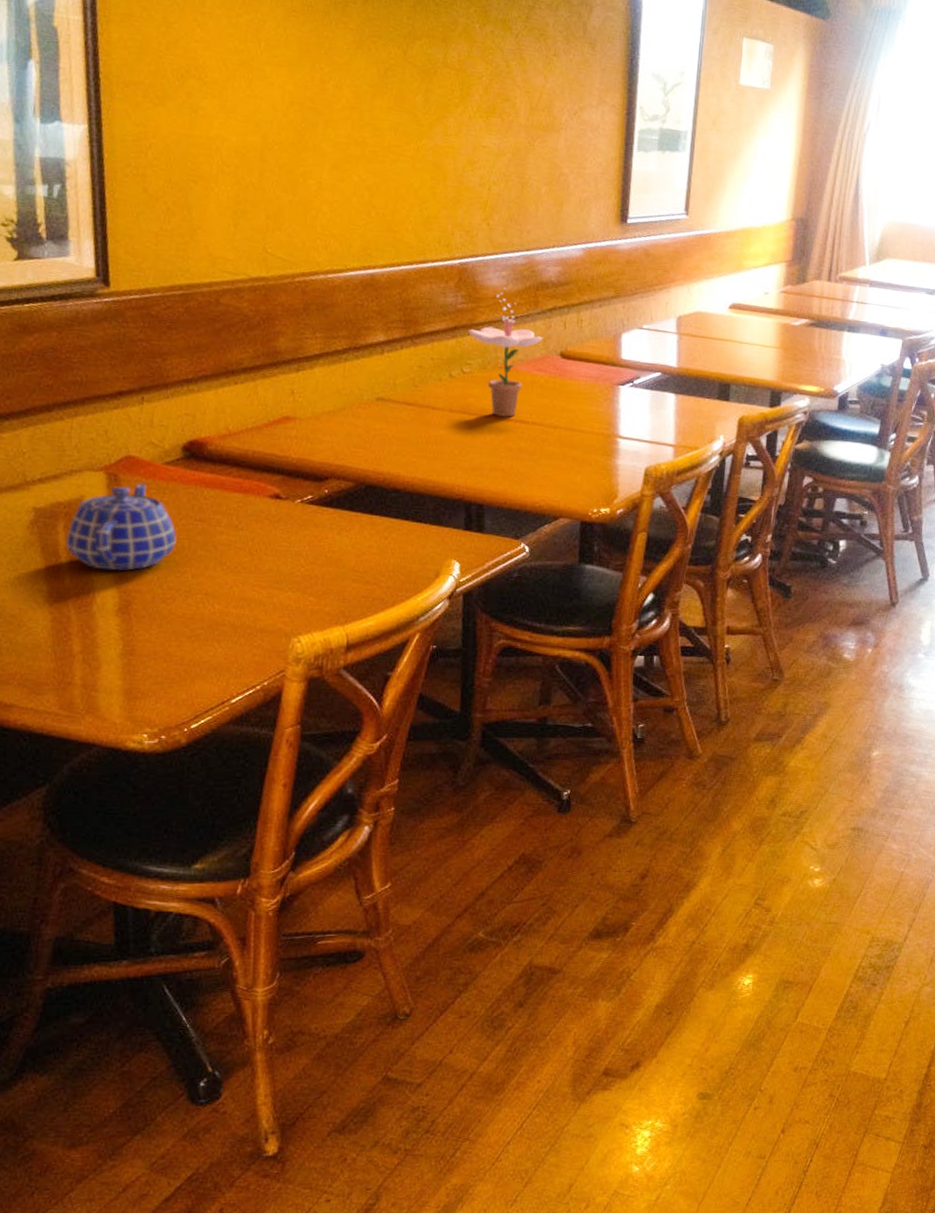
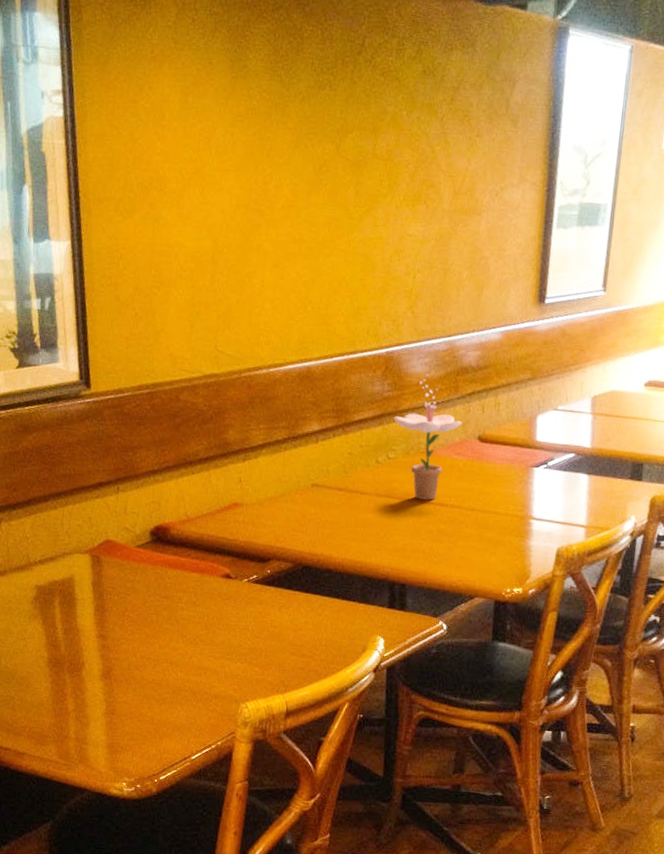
teapot: present [66,483,177,571] -> none [61,564,147,641]

